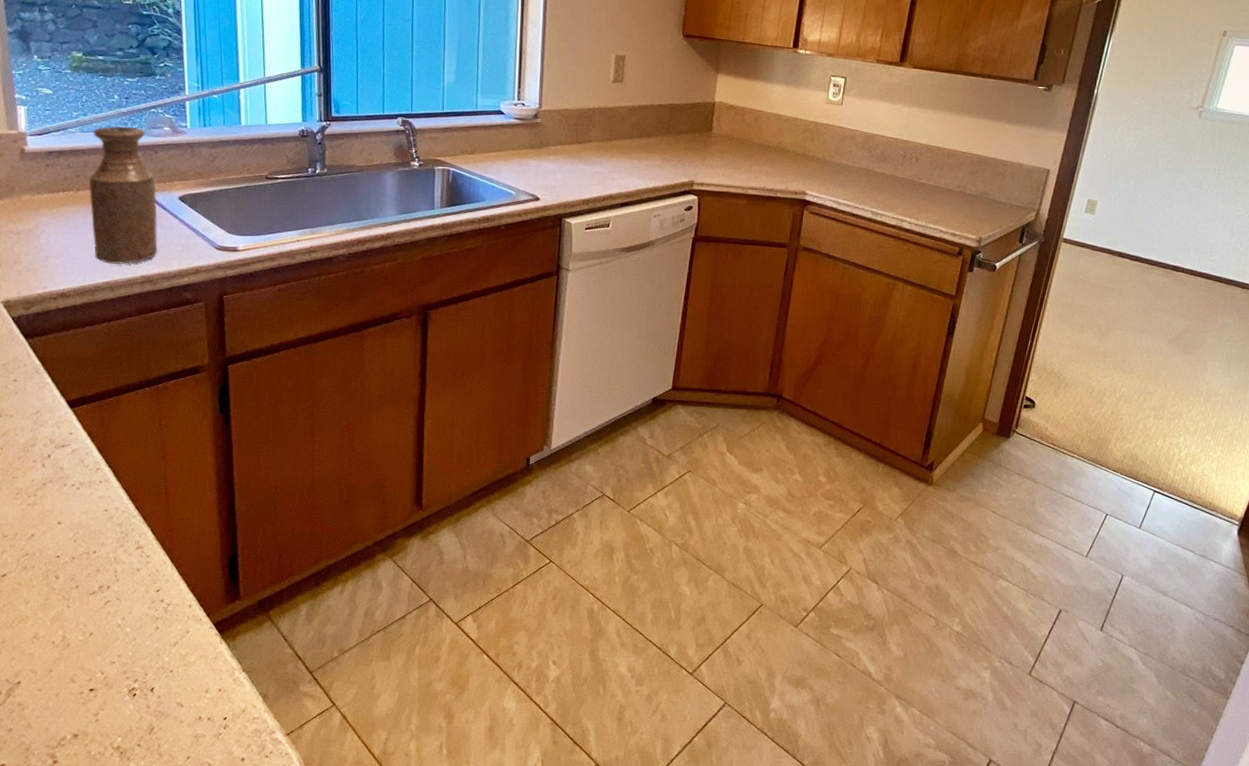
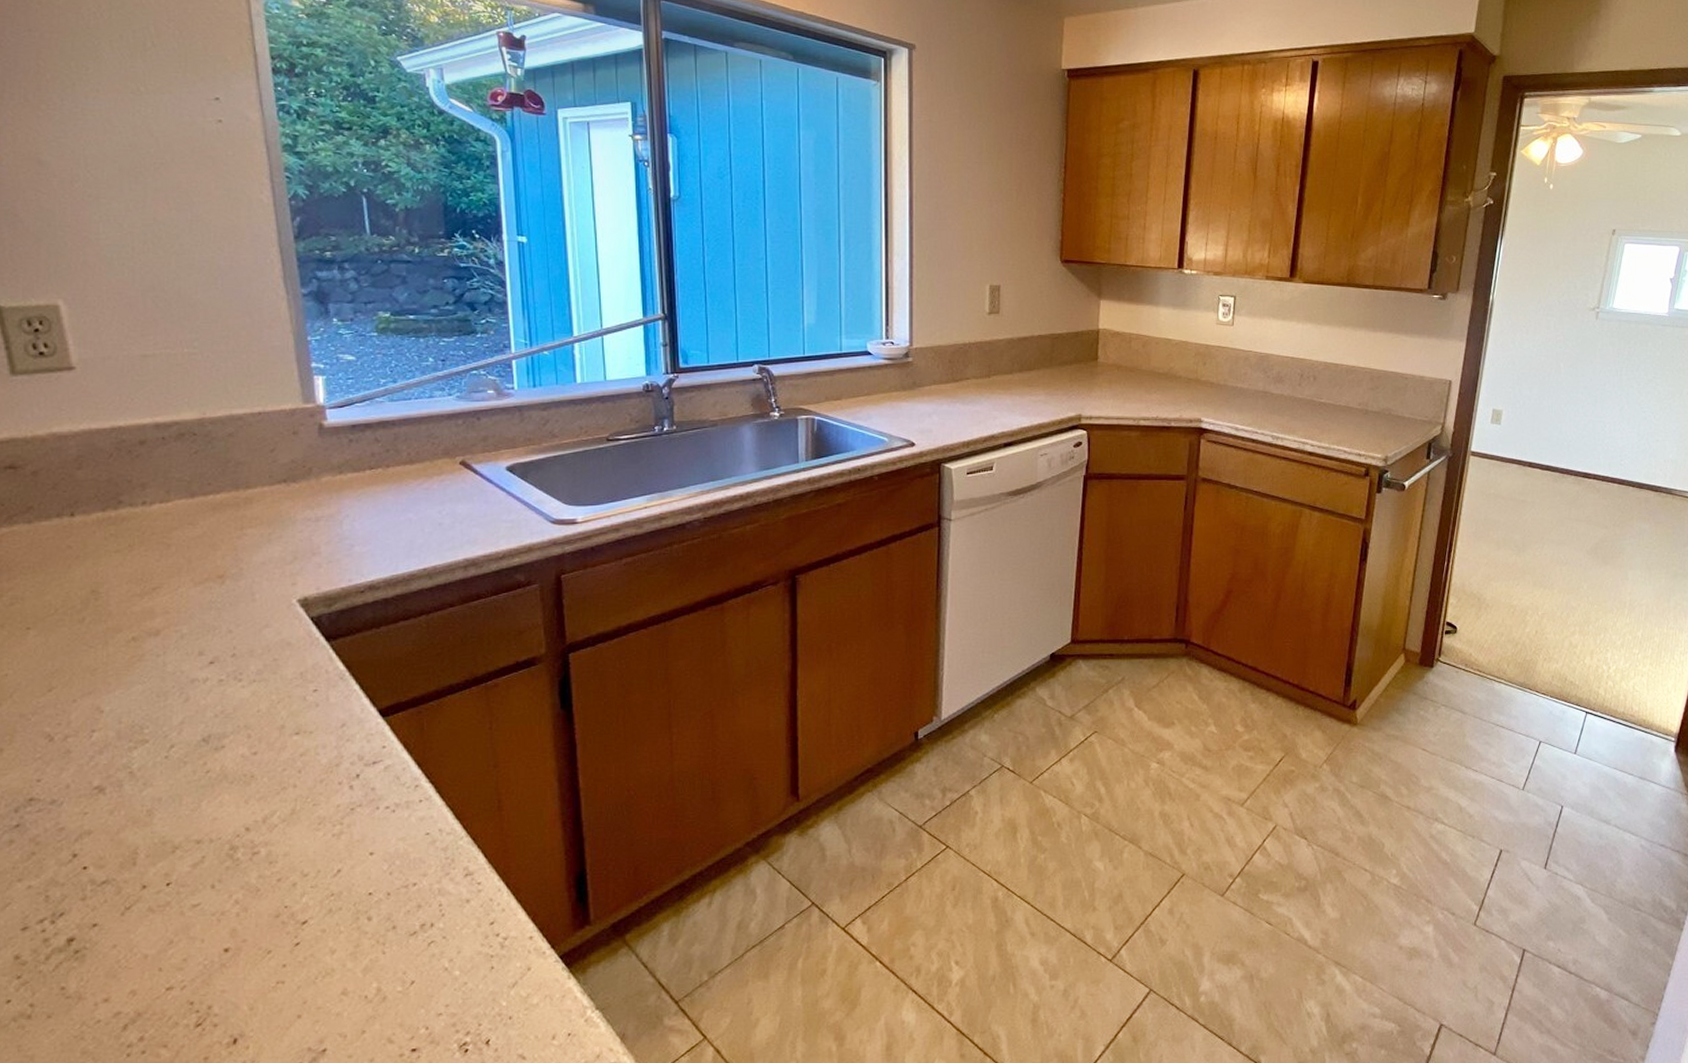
bottle: present [88,125,158,265] -> none [400,391,483,549]

